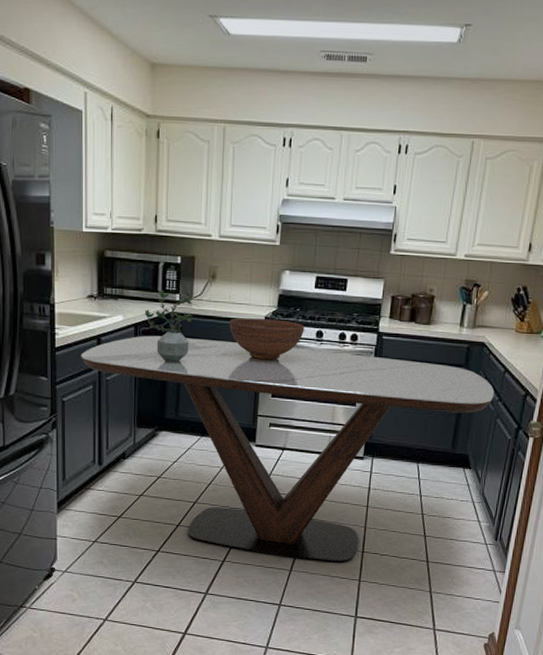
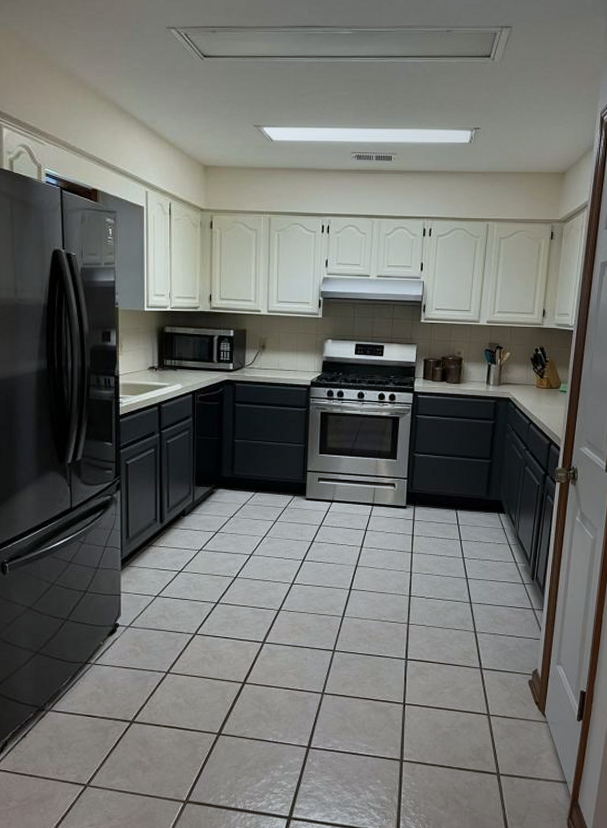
dining table: present [81,335,495,563] -> none [143,401,522,607]
potted plant: present [145,289,193,363] -> none [202,359,245,426]
fruit bowl: present [229,318,305,360] -> none [279,383,347,420]

